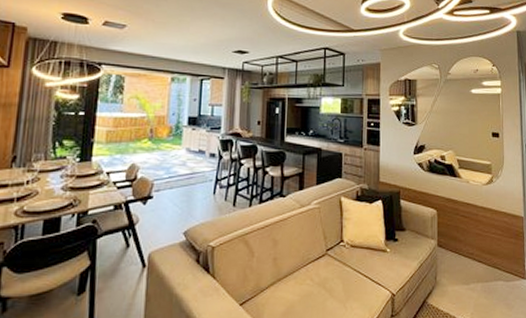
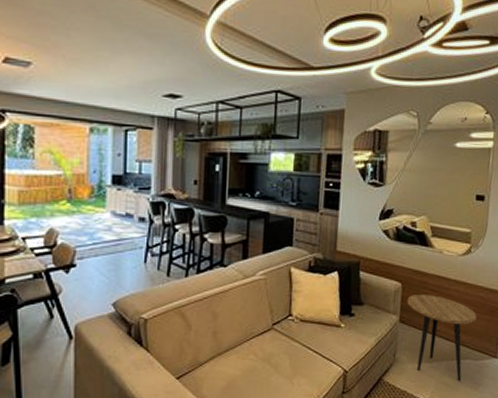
side table: none [442,221,504,303] -> present [407,295,477,382]

